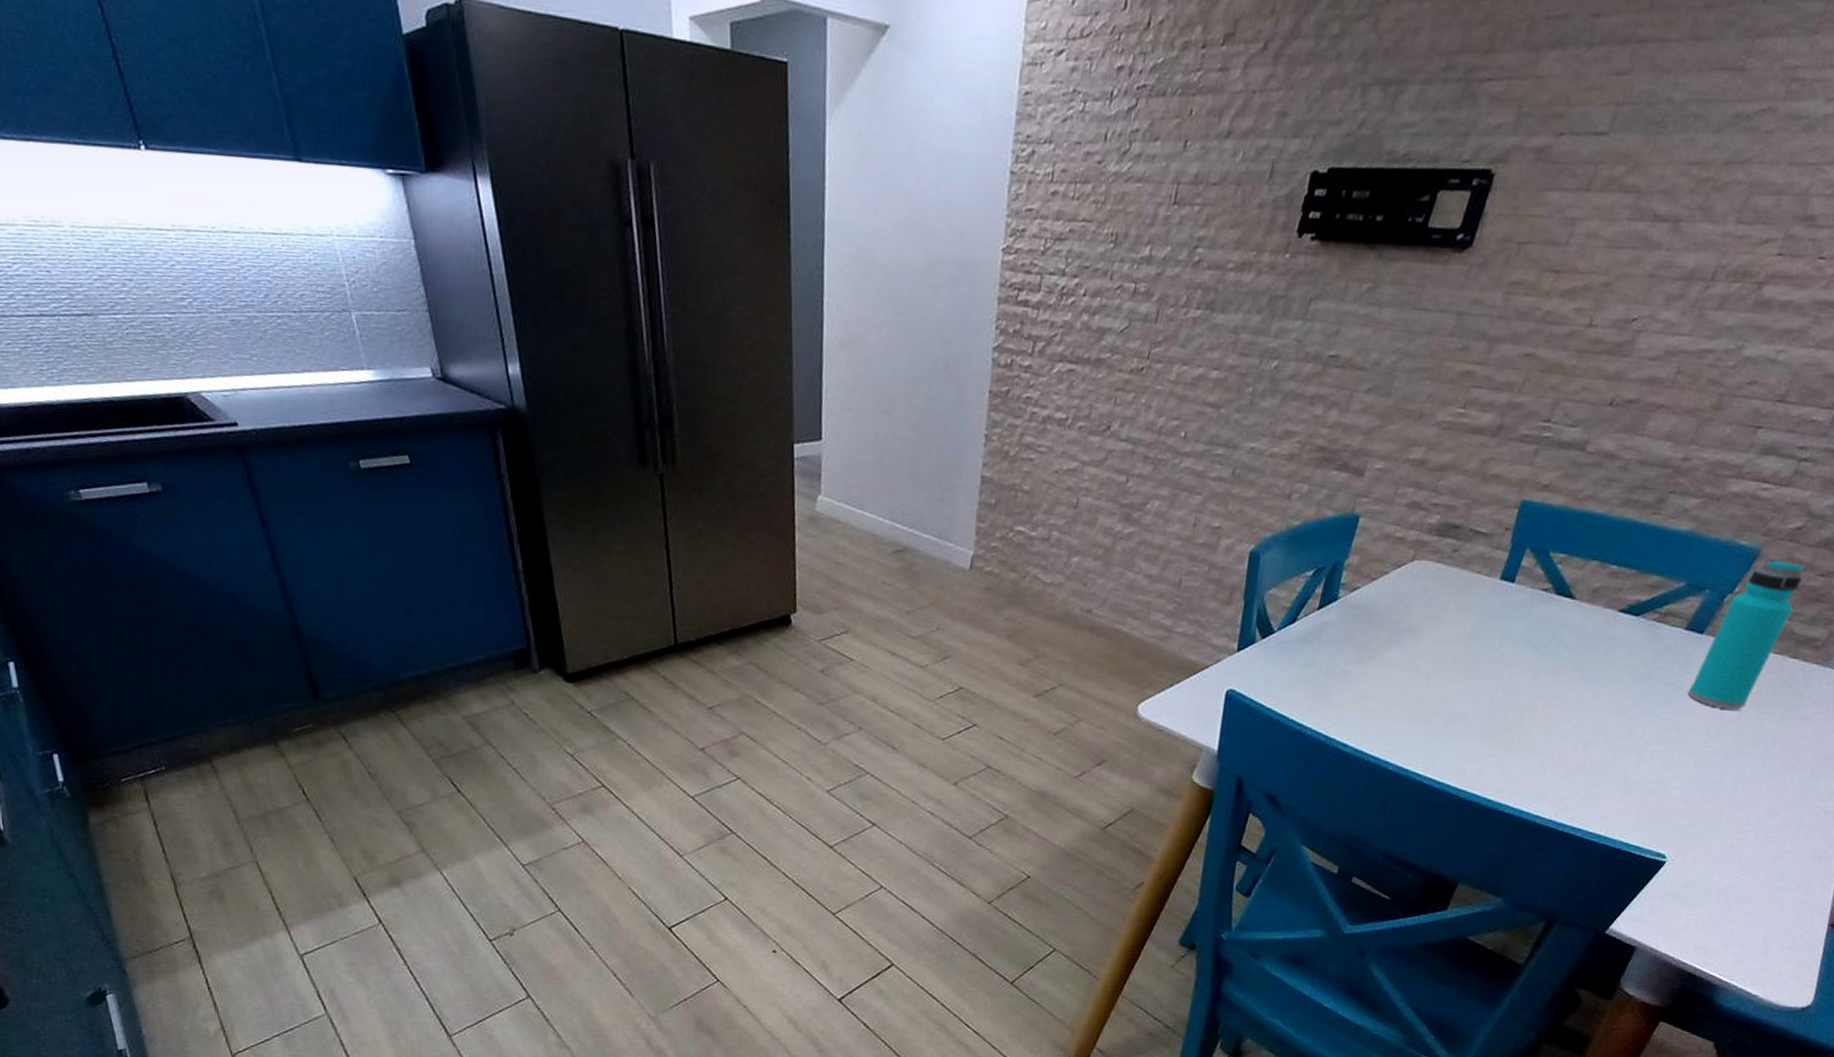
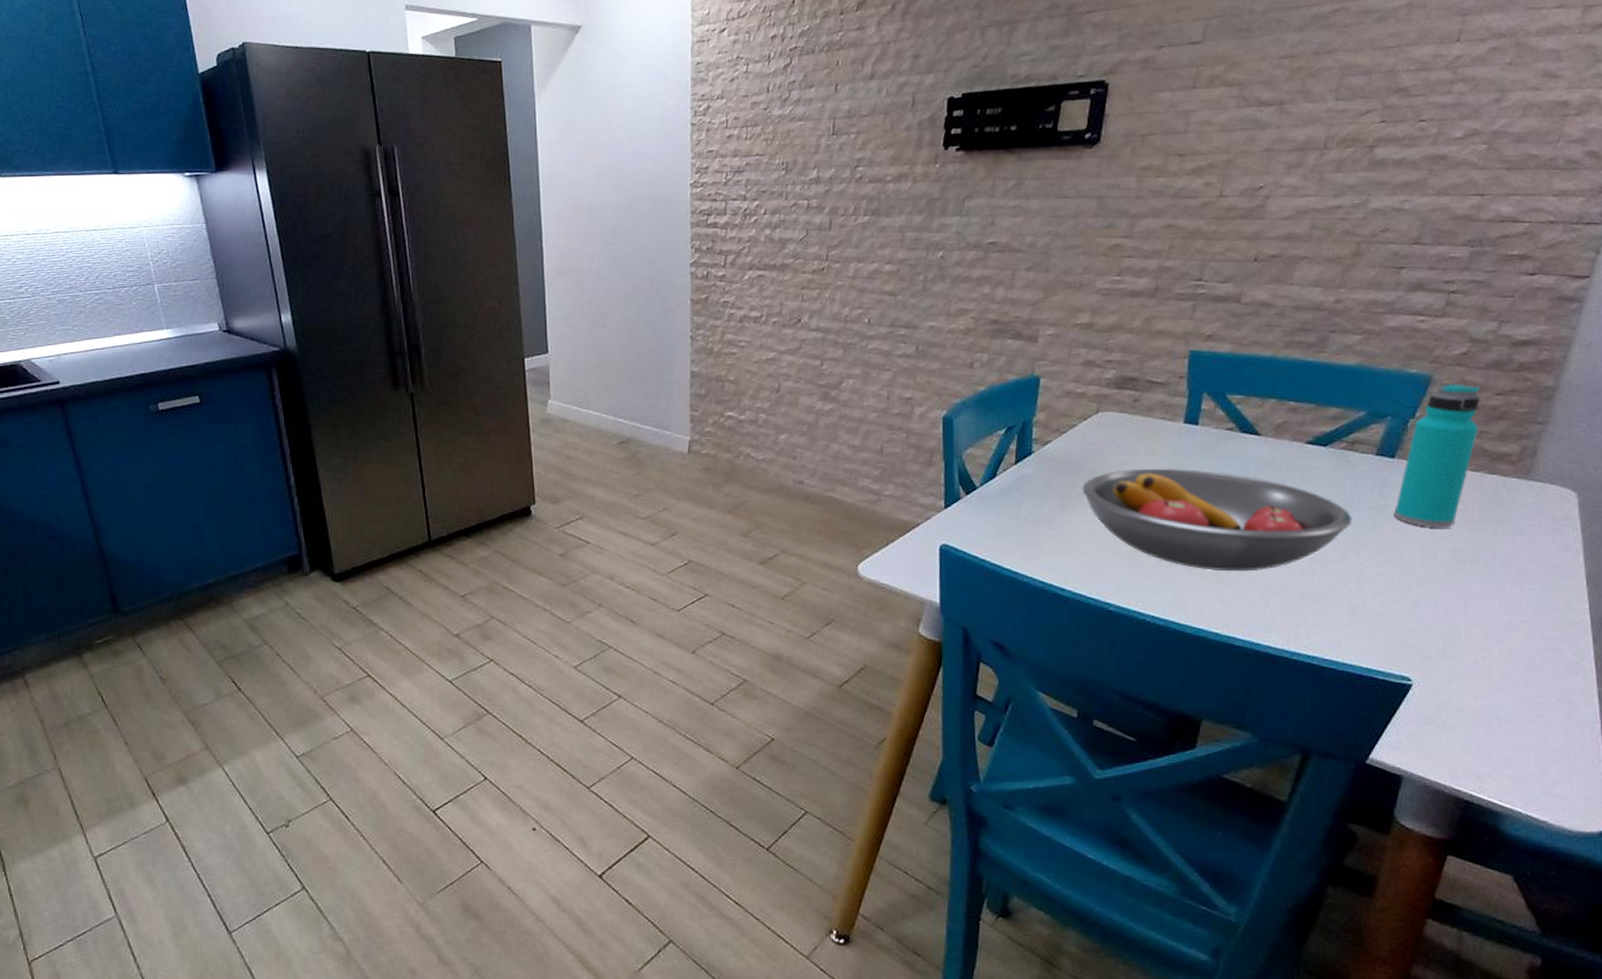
fruit bowl: none [1382,624,1647,740] -> present [1082,468,1352,572]

